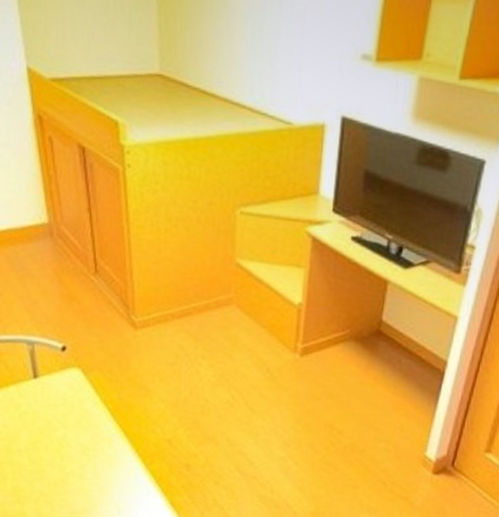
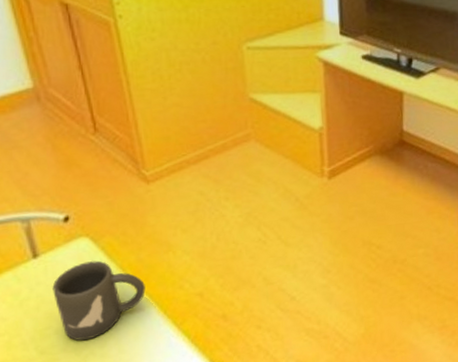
mug: none [46,390,123,460] -> present [52,260,146,341]

